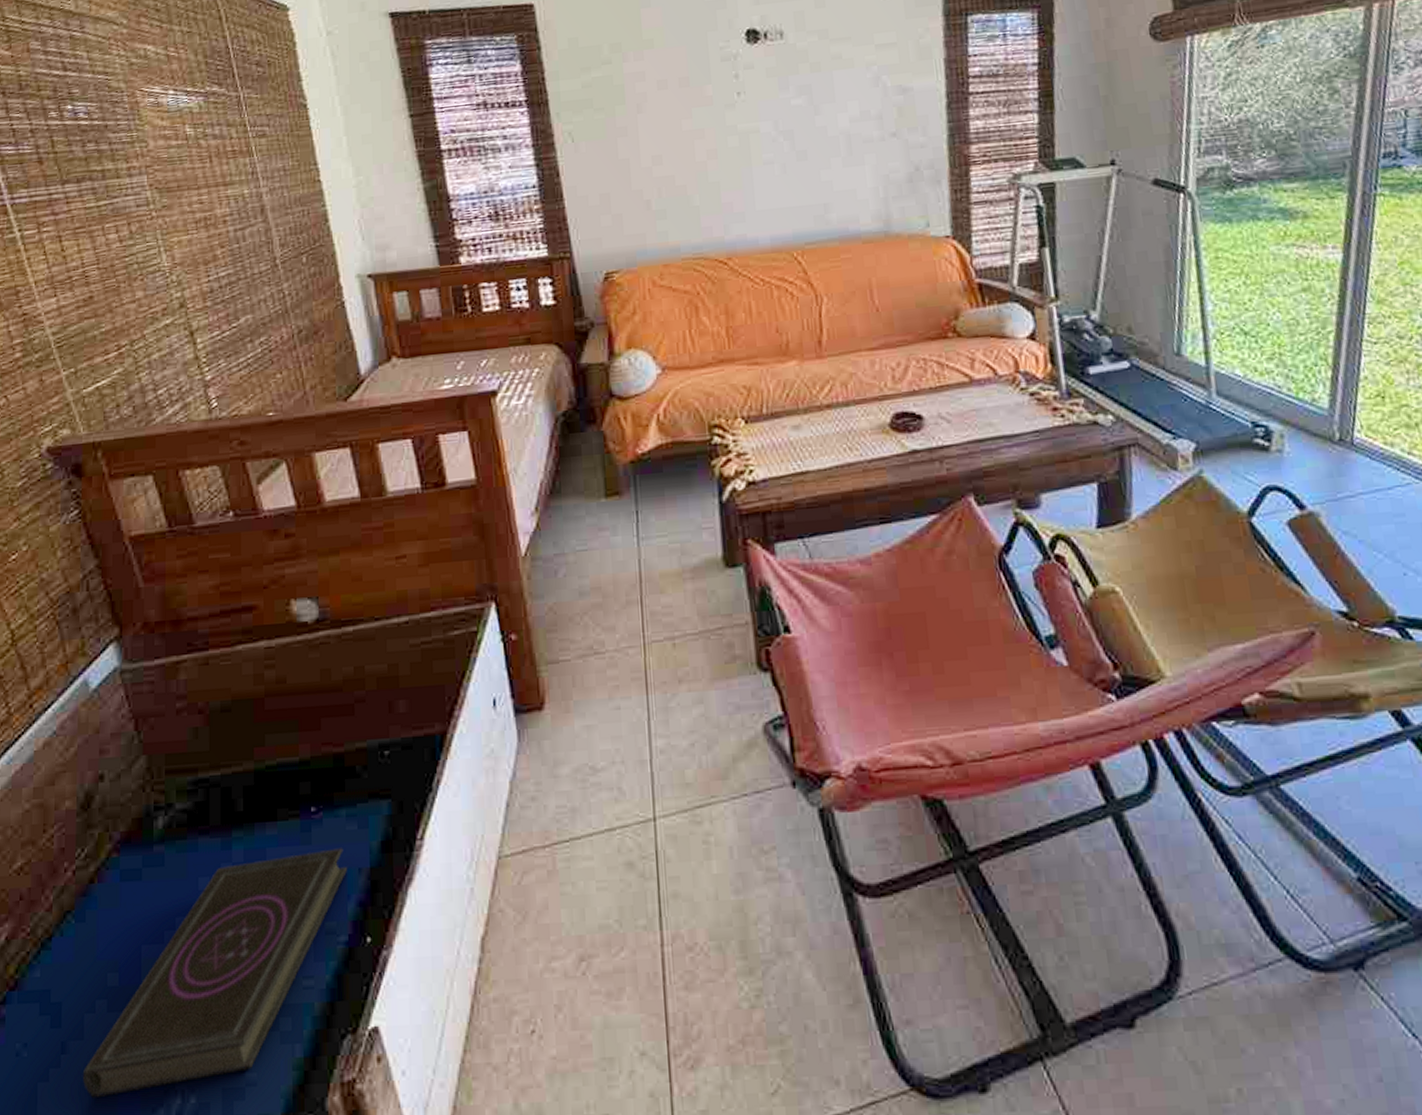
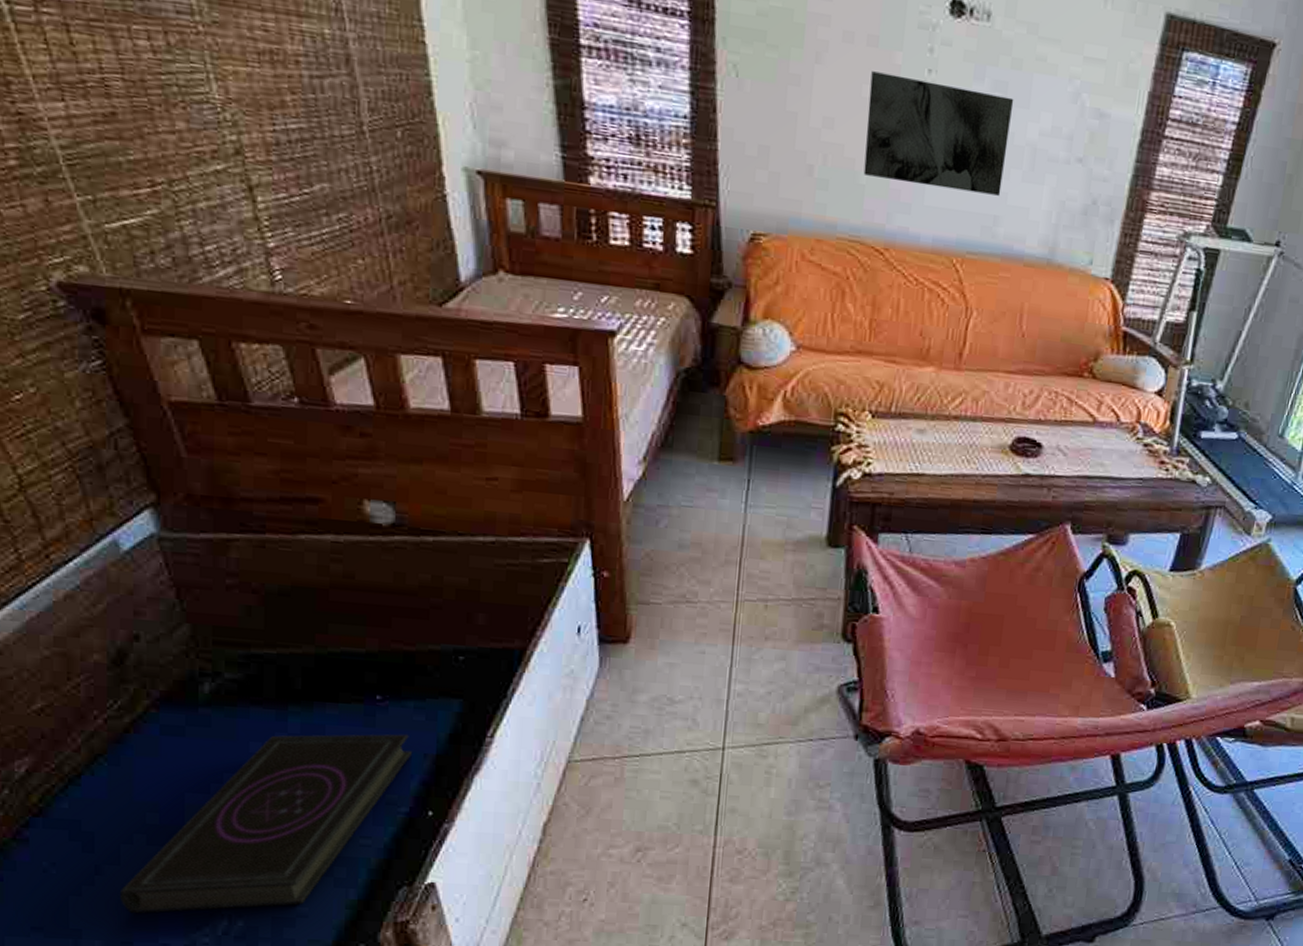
wall art: none [687,97,826,197] -> present [863,71,1014,196]

